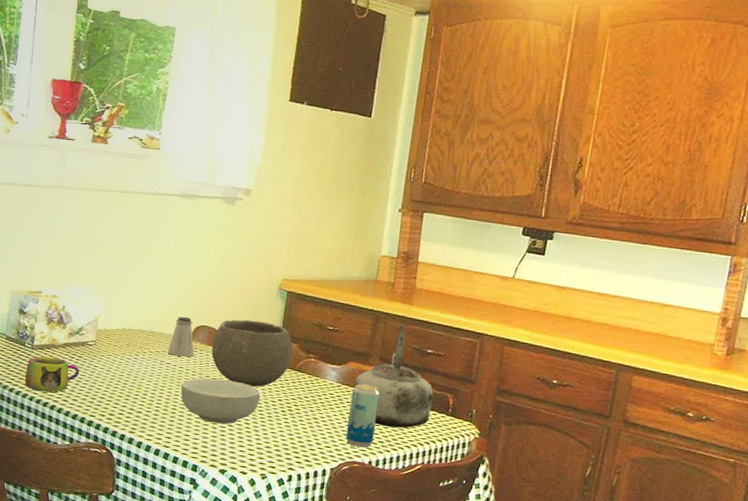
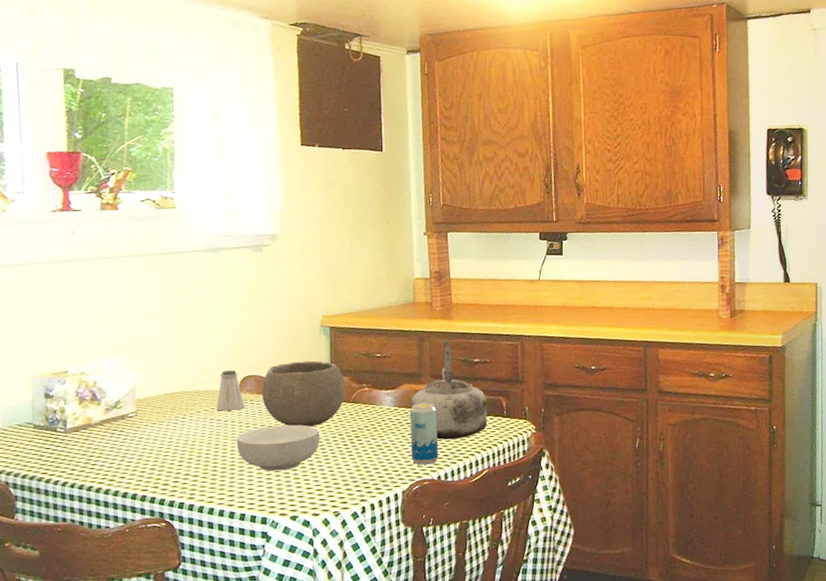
mug: present [24,356,80,392] -> none [61,437,124,476]

